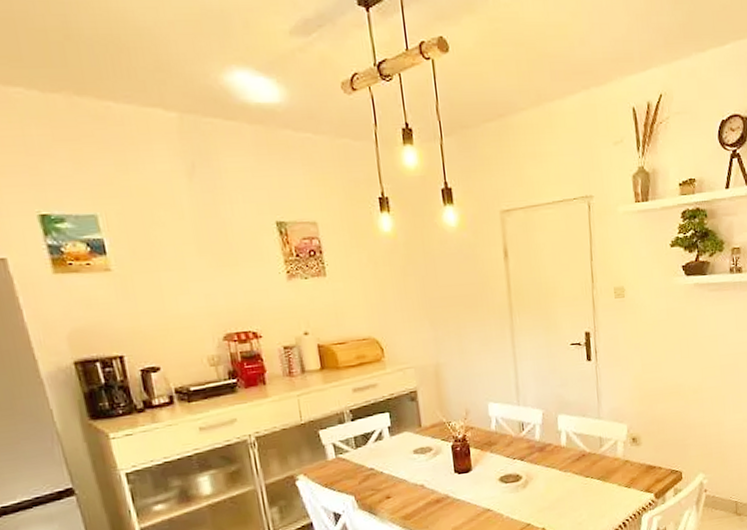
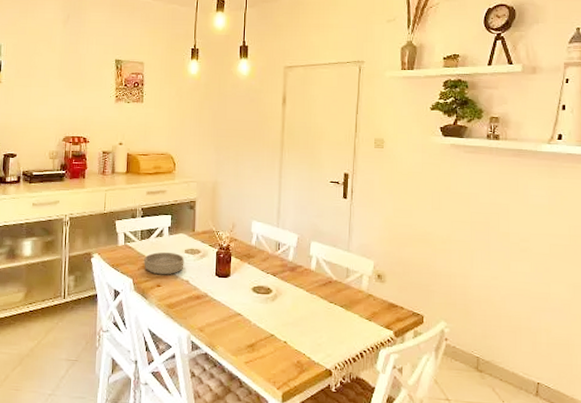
bowl: none [364,456,415,485] -> present [144,252,184,275]

